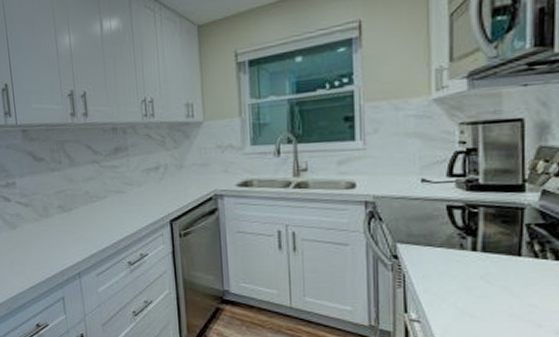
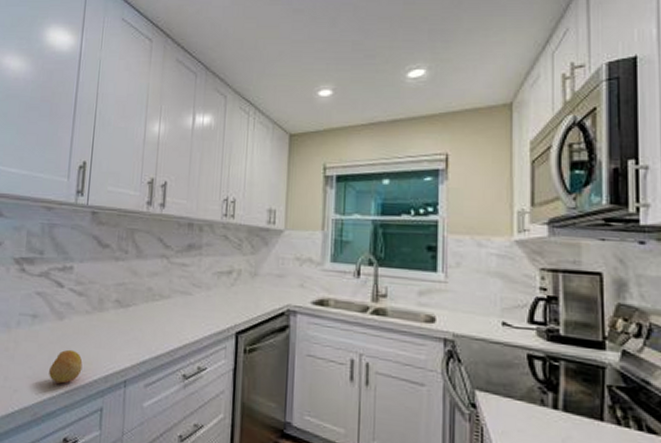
fruit: none [13,253,41,282] -> present [49,349,83,384]

